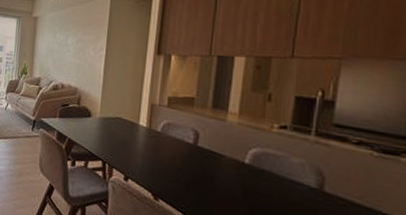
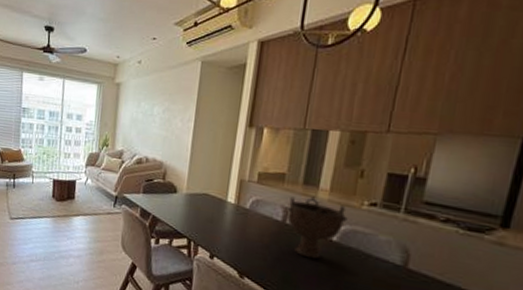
decorative bowl: none [196,119,258,182] -> present [285,196,348,259]

